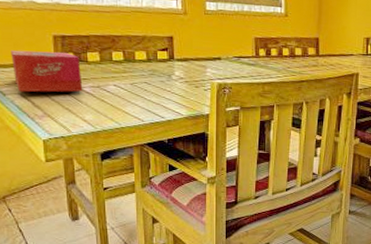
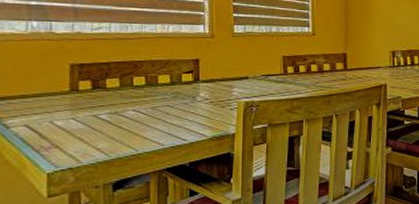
tissue box: present [11,50,83,92] -> none [20,80,99,124]

